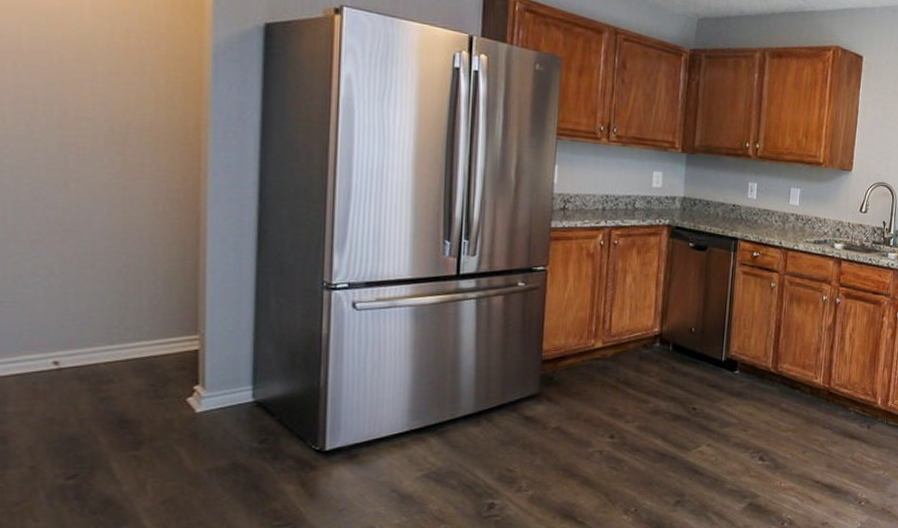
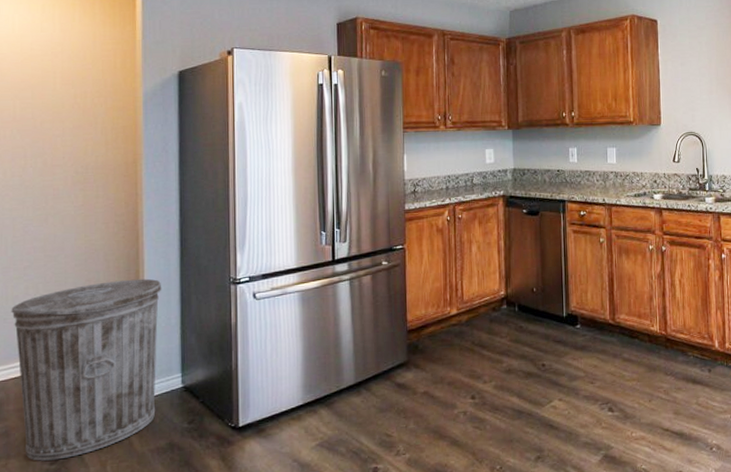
trash can: none [11,270,231,474] -> present [11,278,162,461]

